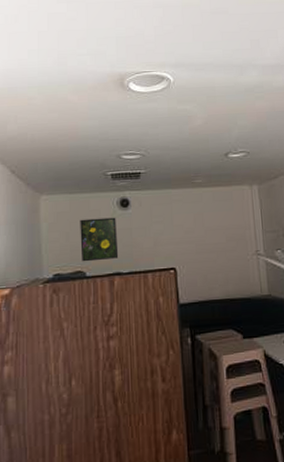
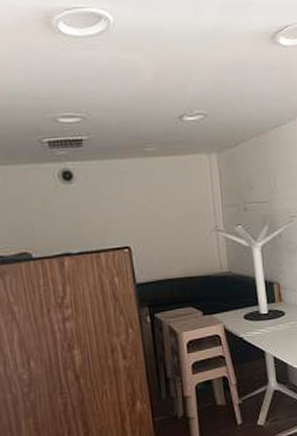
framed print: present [80,217,119,262] -> none [17,192,67,243]

